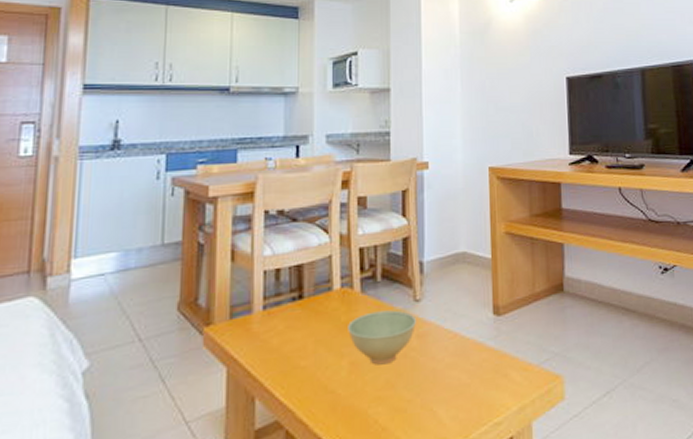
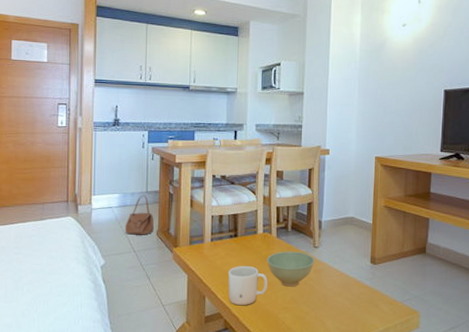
handbag: none [125,250,173,315] -> present [125,195,154,235]
mug: none [290,340,351,405] -> present [228,265,268,306]

